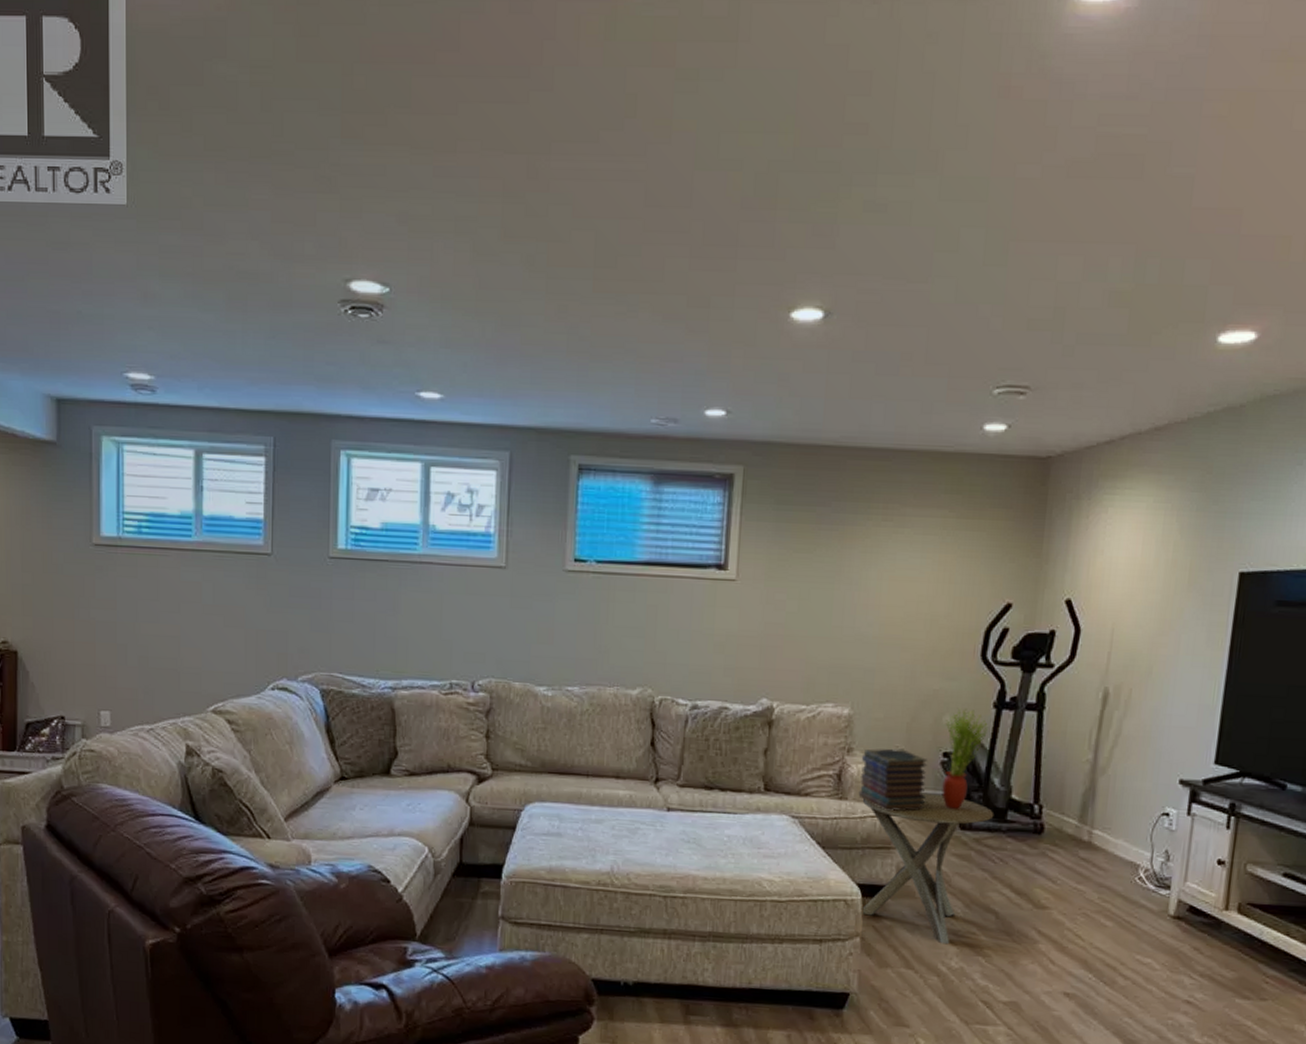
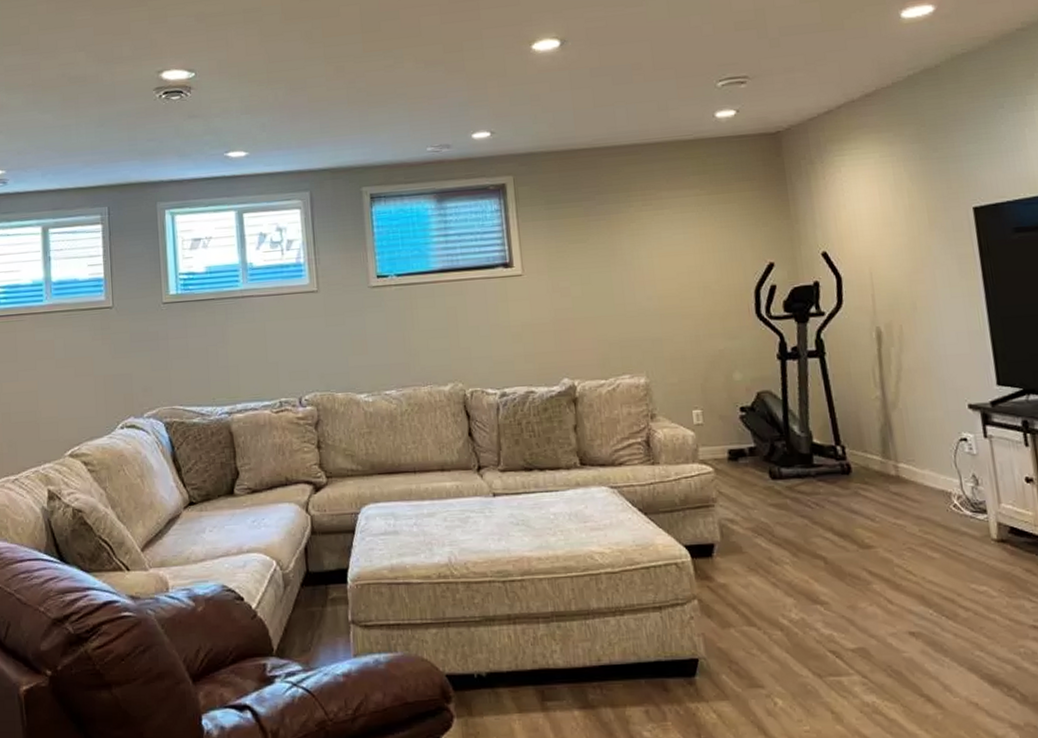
book stack: present [858,748,928,812] -> none [665,409,734,471]
side table: present [860,792,994,945] -> none [673,447,801,597]
potted plant: present [942,708,988,809] -> none [736,363,777,460]

